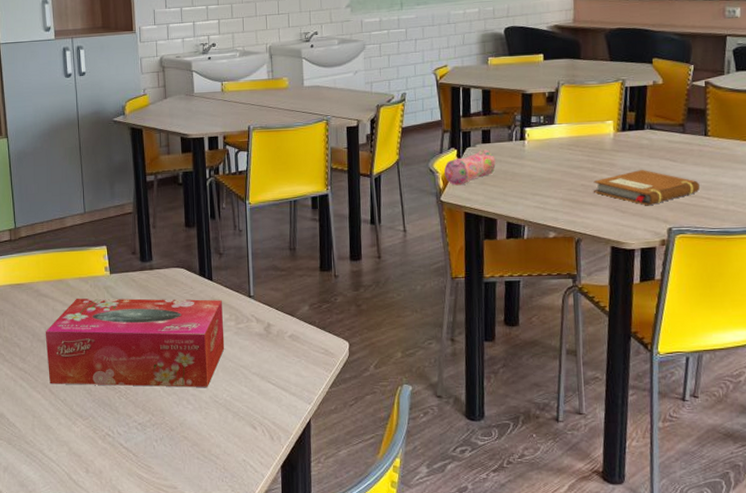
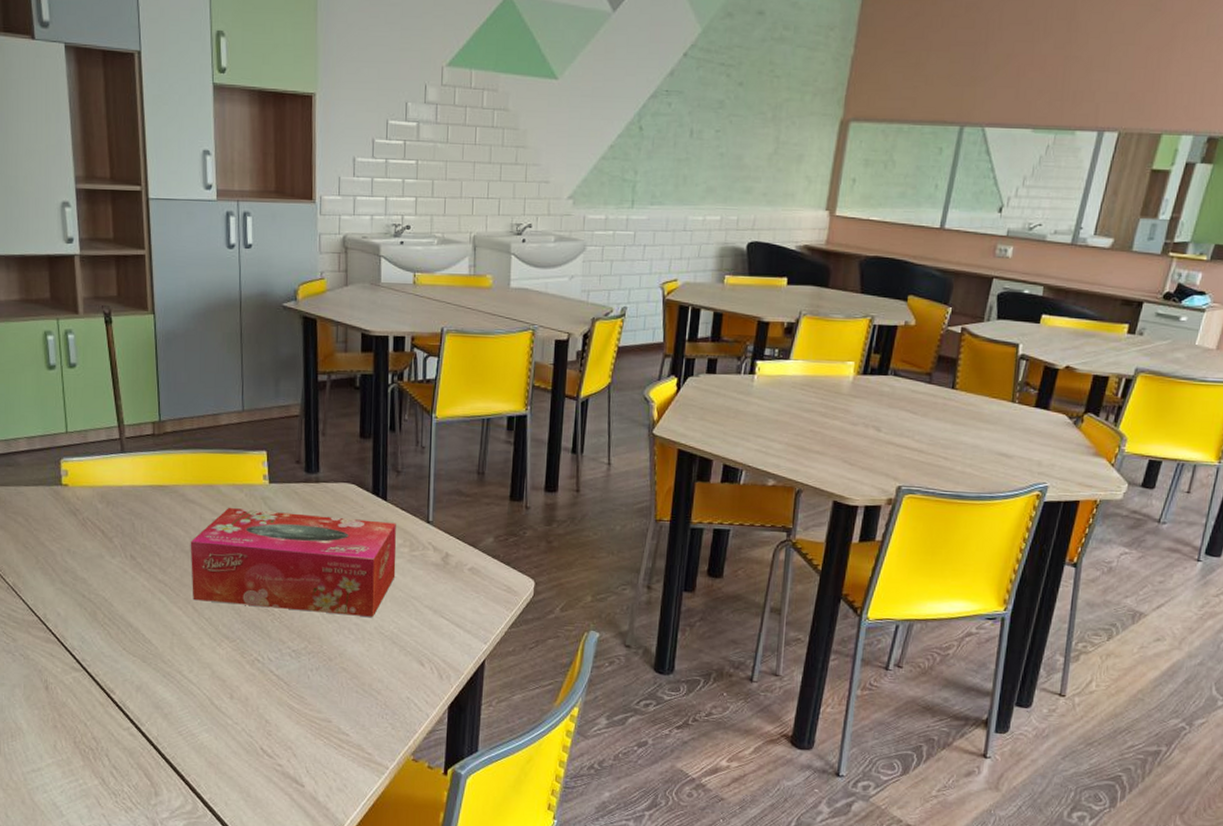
pencil case: present [444,149,496,186] -> none [661,380,719,419]
notebook: present [593,170,700,206] -> none [822,420,938,461]

